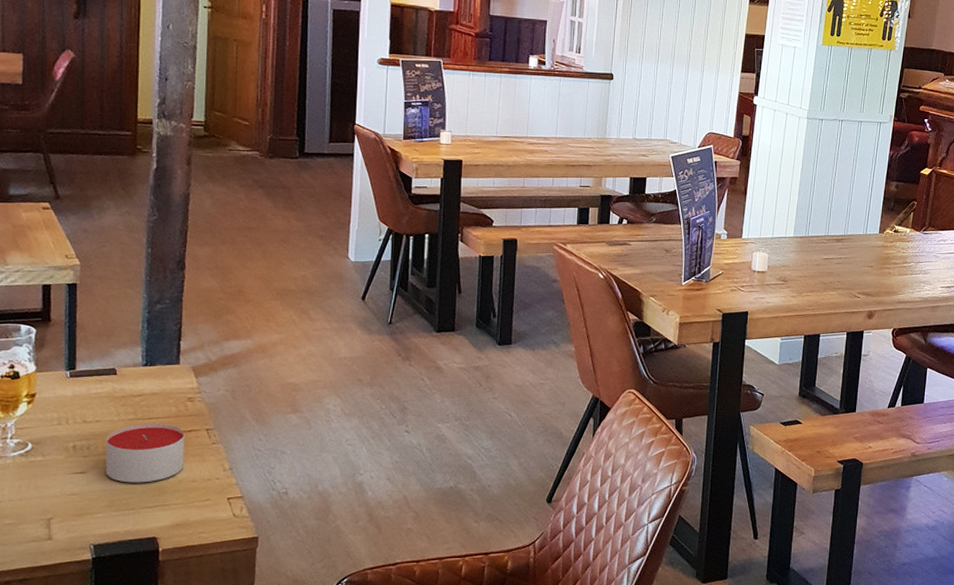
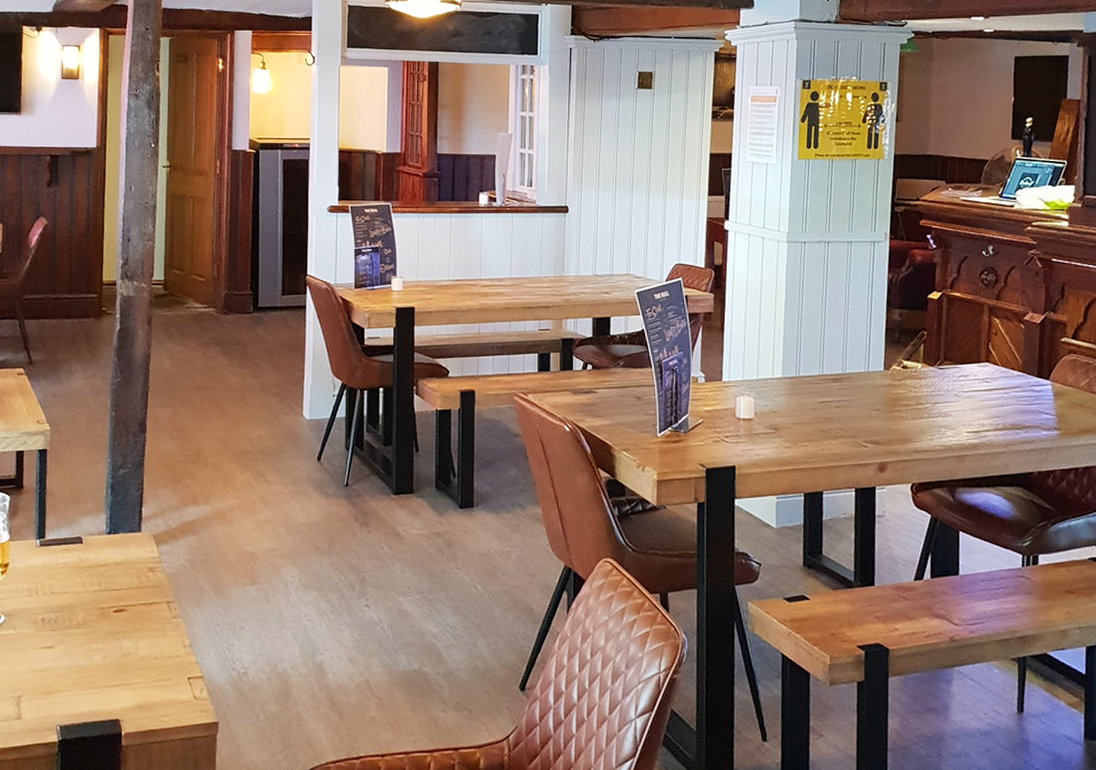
candle: present [105,424,185,483] -> none [71,596,146,660]

